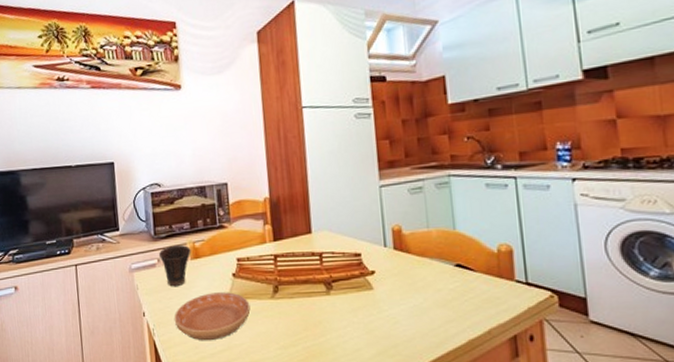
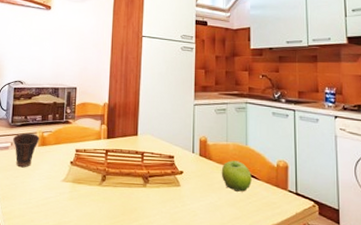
saucer: present [174,292,251,341] -> none [17,175,81,216]
fruit: none [424,250,466,289] -> present [221,160,252,192]

